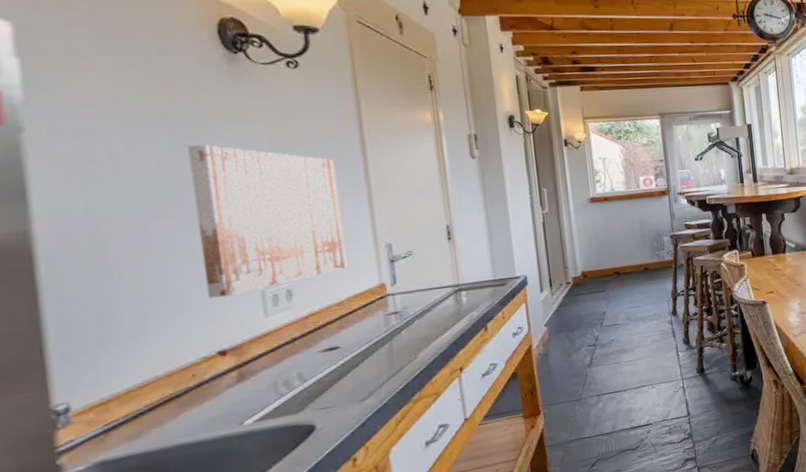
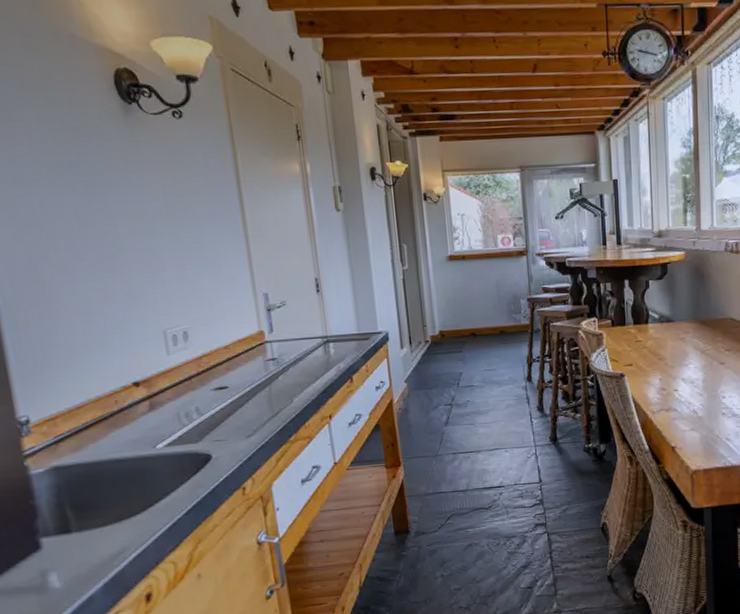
wall art: present [188,144,348,299] -> none [98,192,232,335]

